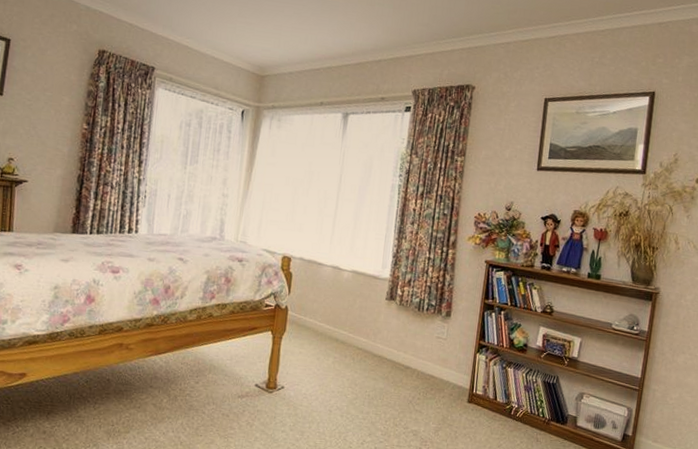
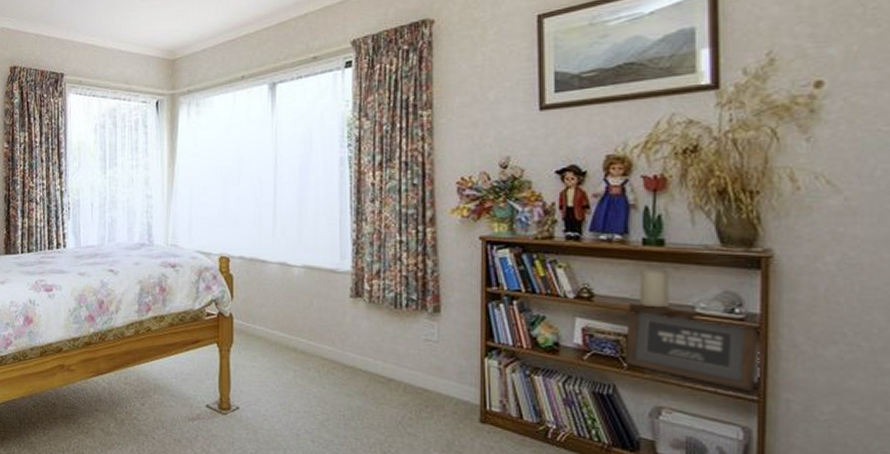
picture frame: none [566,318,645,384] -> present [624,303,758,392]
candle: none [580,294,600,324] -> present [638,268,671,308]

